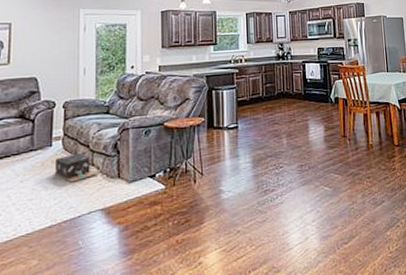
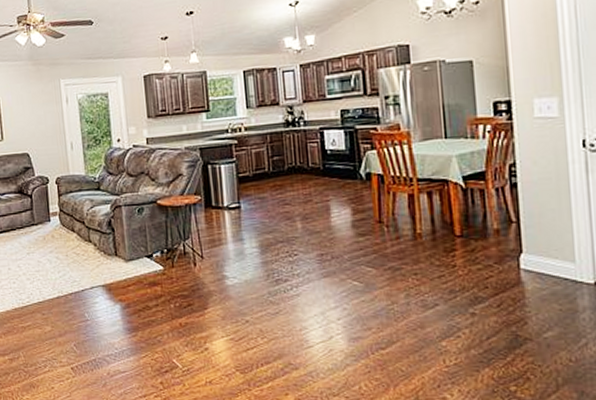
suitcase: present [54,152,97,183] -> none [54,229,95,257]

